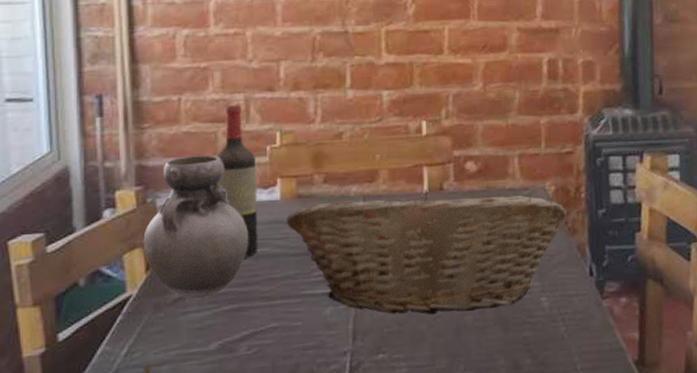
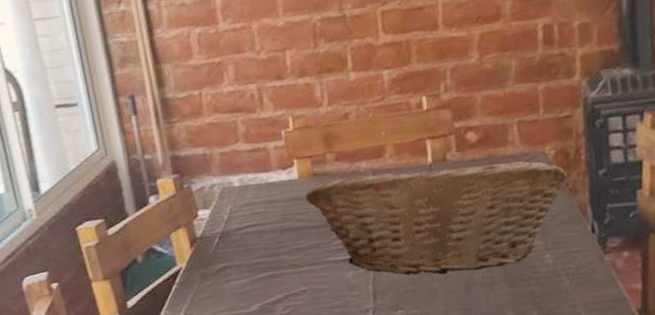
vase: present [143,154,248,299] -> none [185,142,275,269]
wine bottle: present [215,104,258,257] -> none [237,94,284,231]

